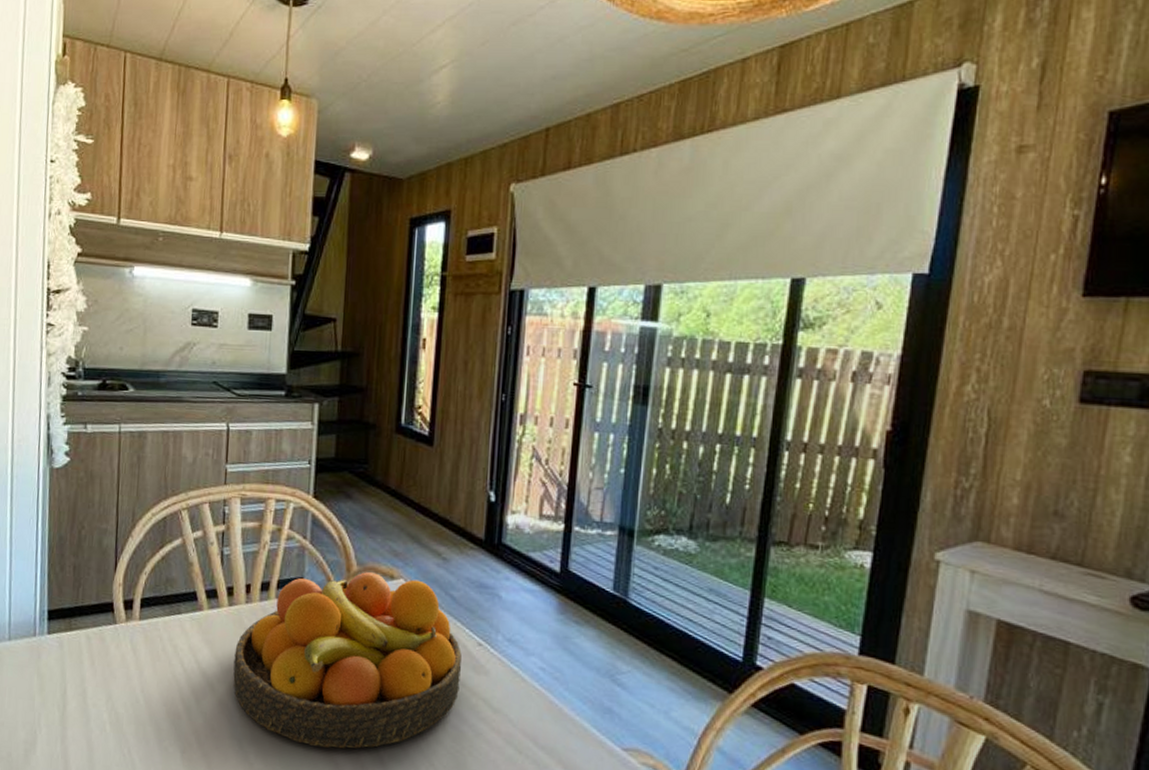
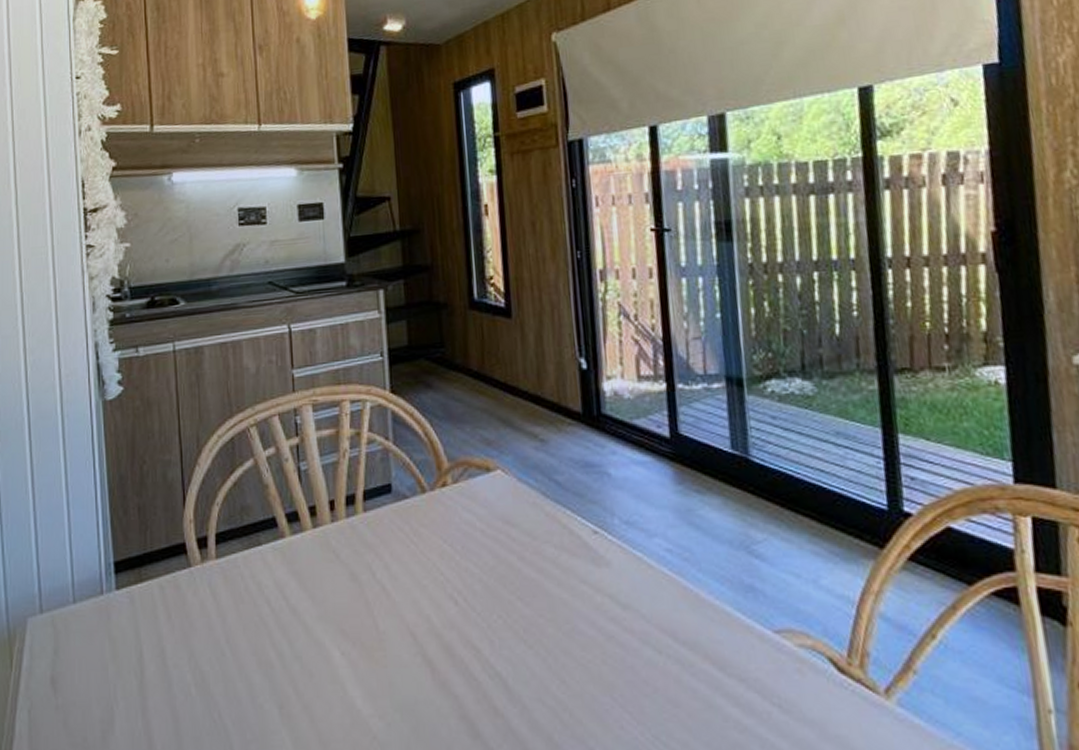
fruit bowl: present [233,572,462,749] -> none [325,467,581,678]

